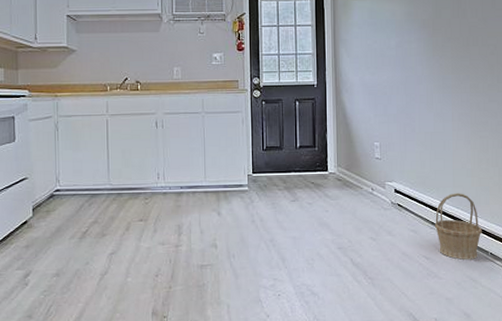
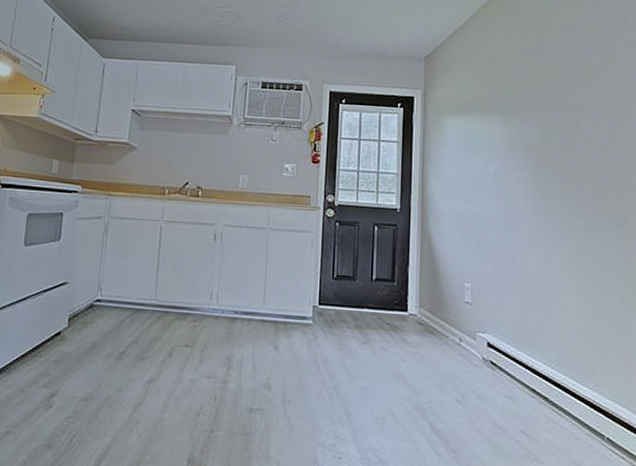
basket: present [434,193,482,260] -> none [535,355,596,444]

